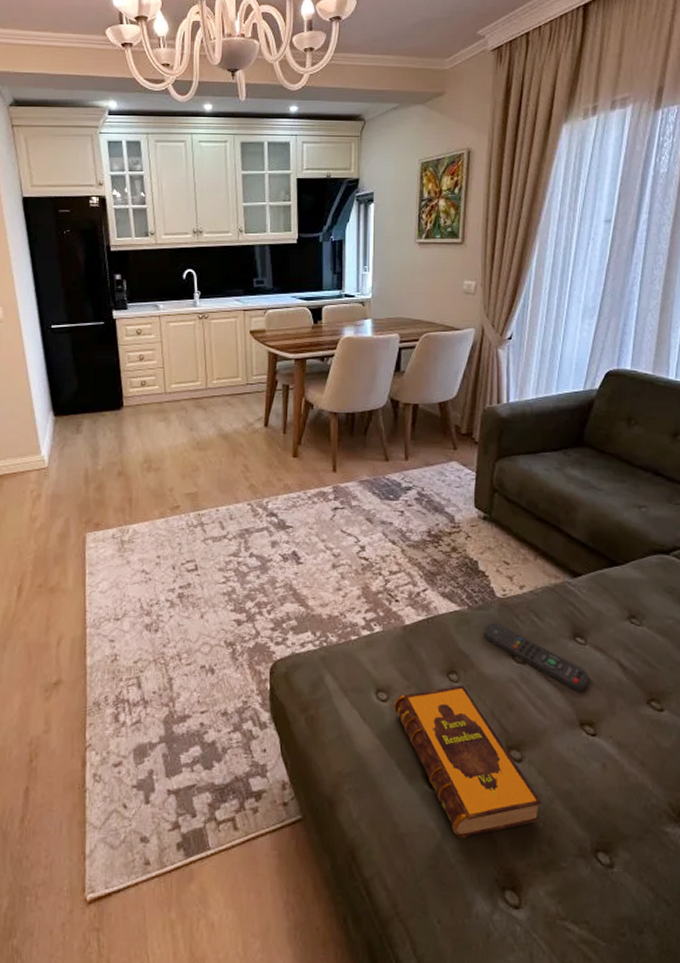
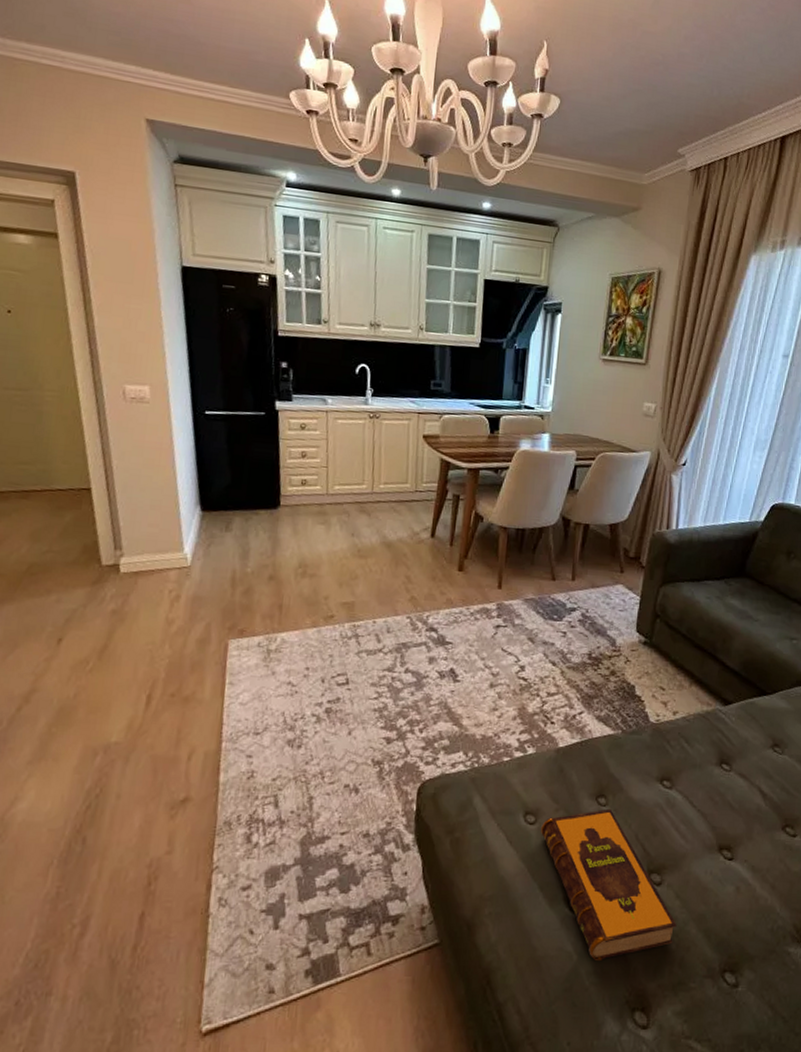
remote control: present [484,622,589,692] -> none [635,747,731,817]

